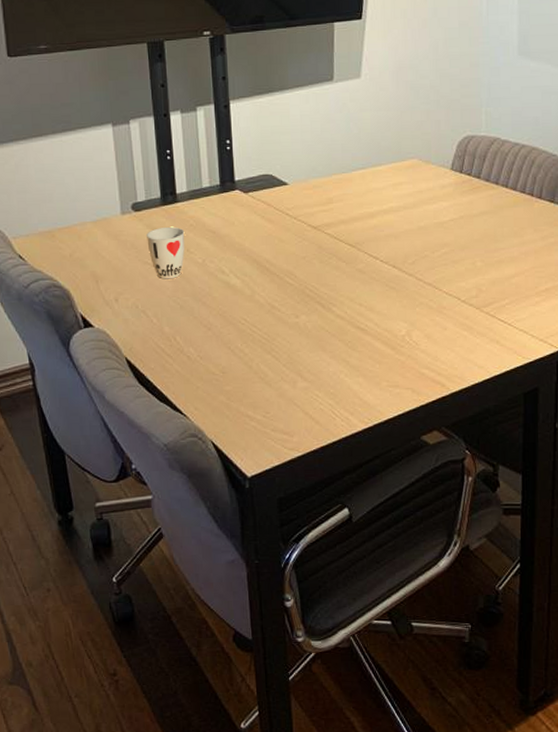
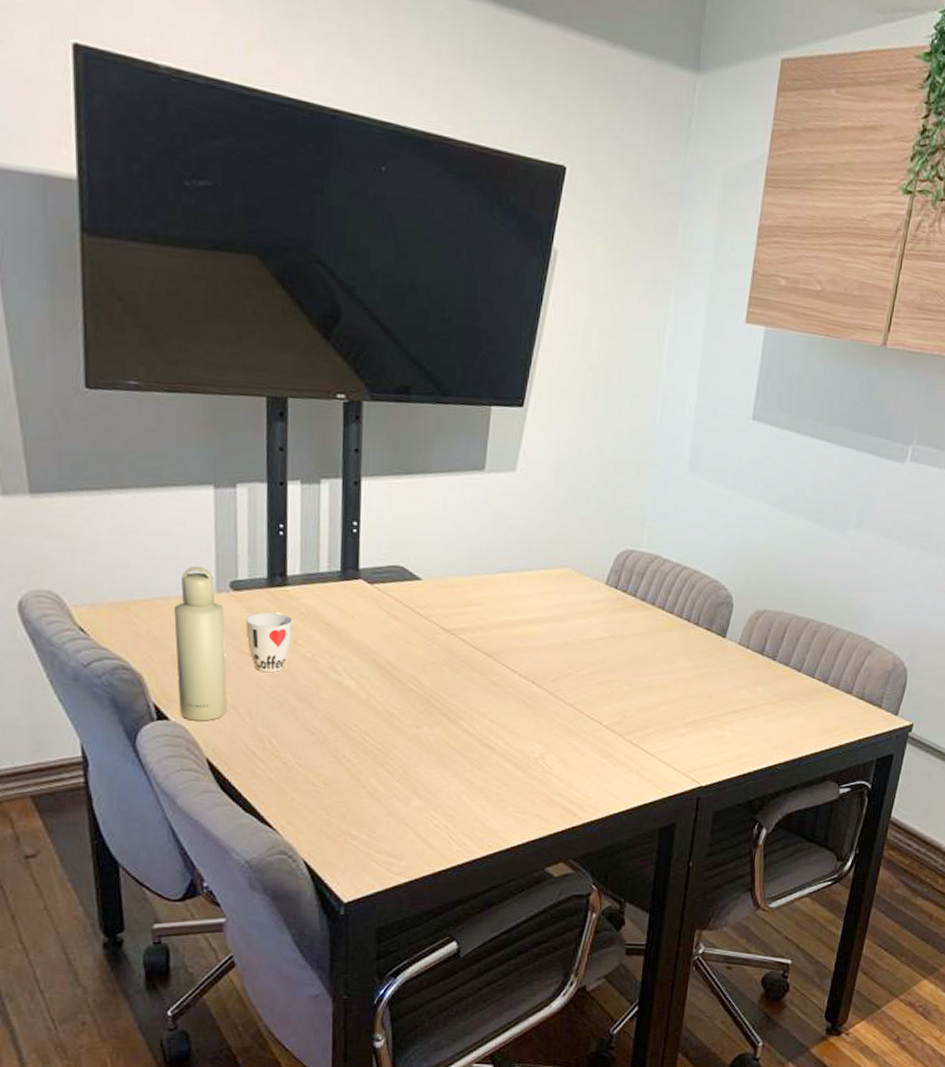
bottle: none [90,194,139,326] -> present [174,566,228,722]

